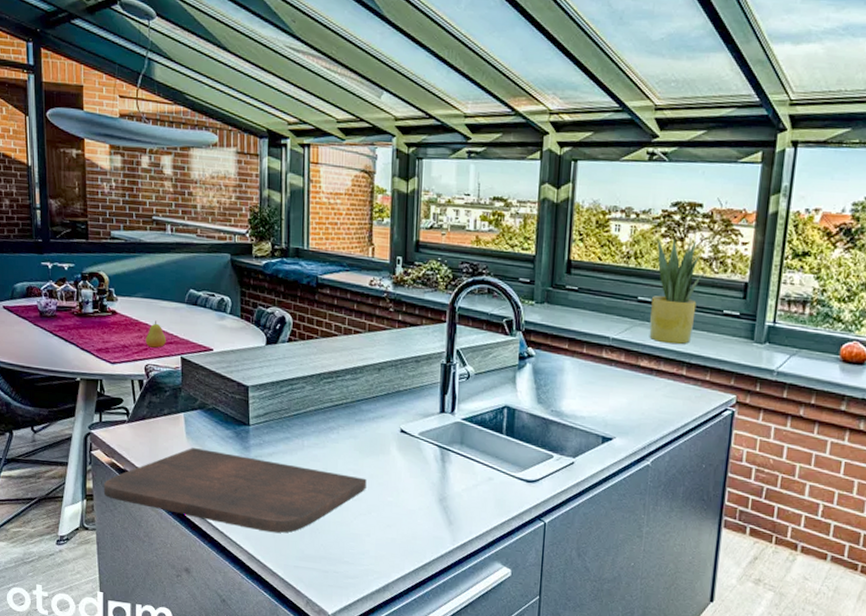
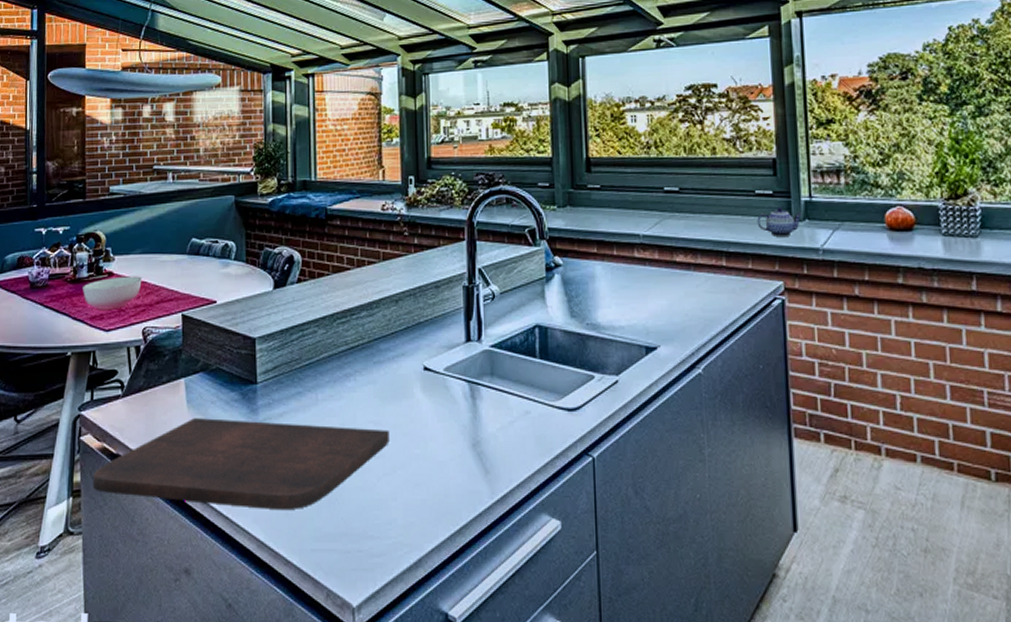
bowl: none [89,316,144,345] -> present [83,276,142,310]
fruit: present [145,320,166,348] -> none [143,277,166,308]
planter: present [649,236,706,345] -> none [676,118,730,234]
teapot: none [720,328,763,356] -> present [757,207,802,236]

